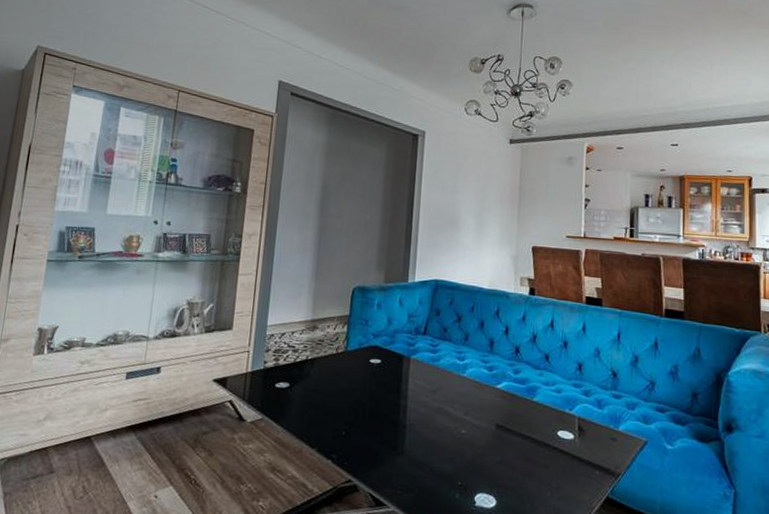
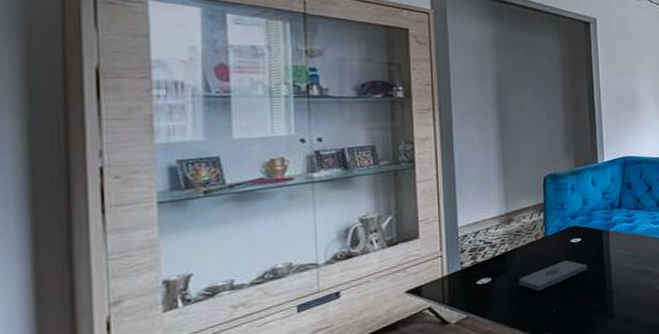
notepad: none [314,380,384,408] -> present [519,260,588,291]

